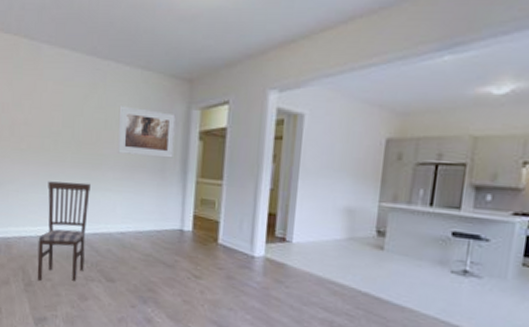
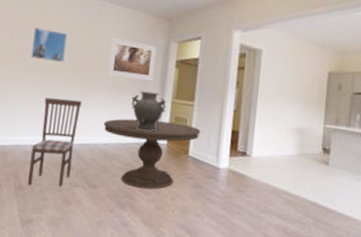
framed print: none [26,98,68,140] -> present [30,27,68,63]
dining table: none [117,202,232,283] -> present [103,118,201,190]
decorative urn: none [148,169,190,218] -> present [131,91,167,132]

